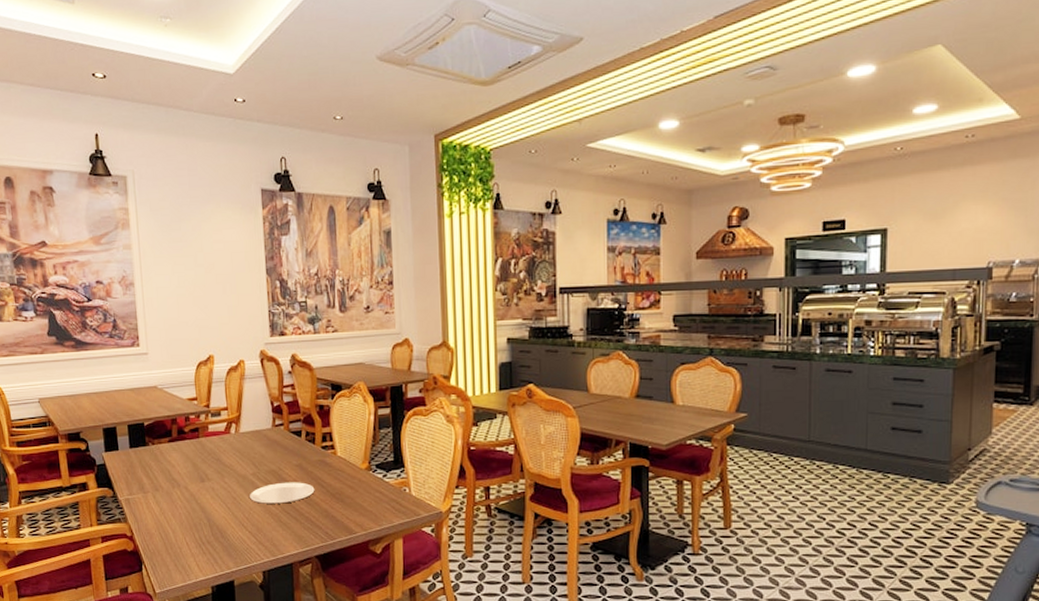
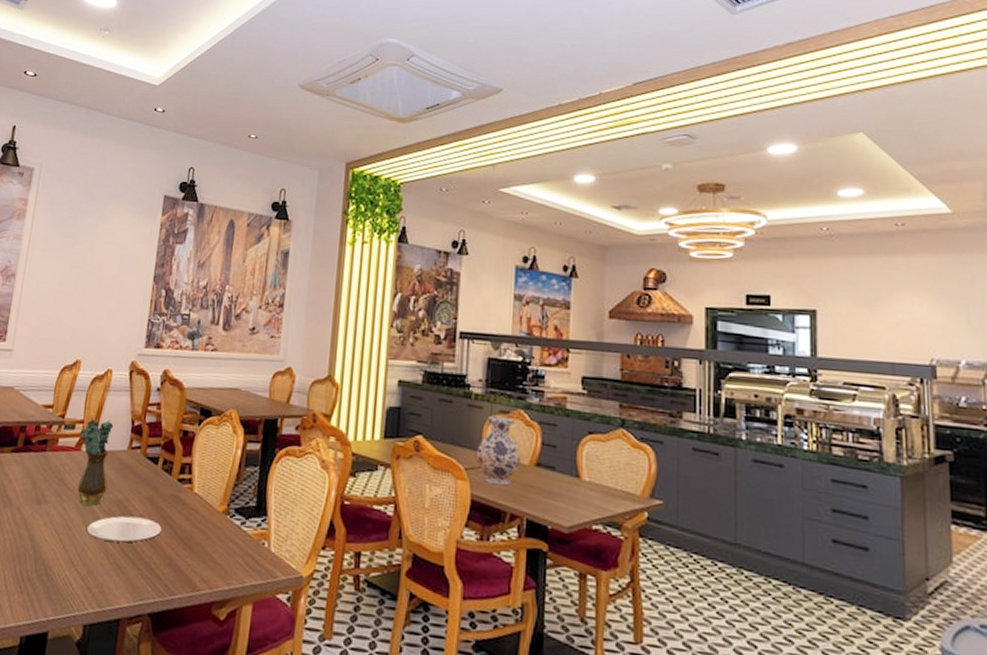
vase: none [226,403,260,477] -> present [77,416,114,505]
vase: none [582,358,622,418] -> present [476,415,521,486]

